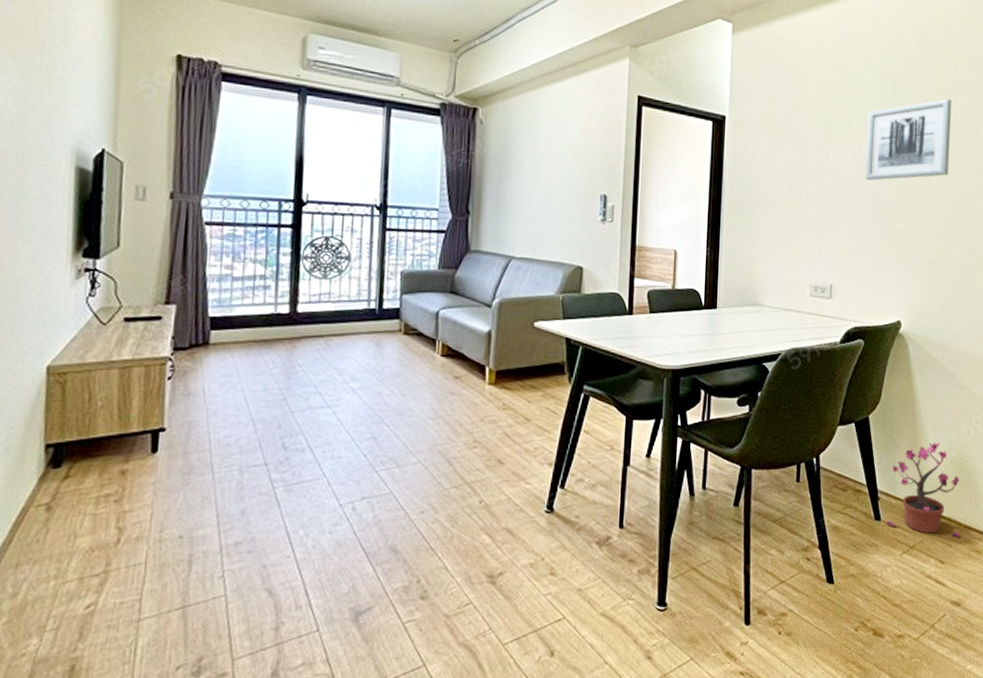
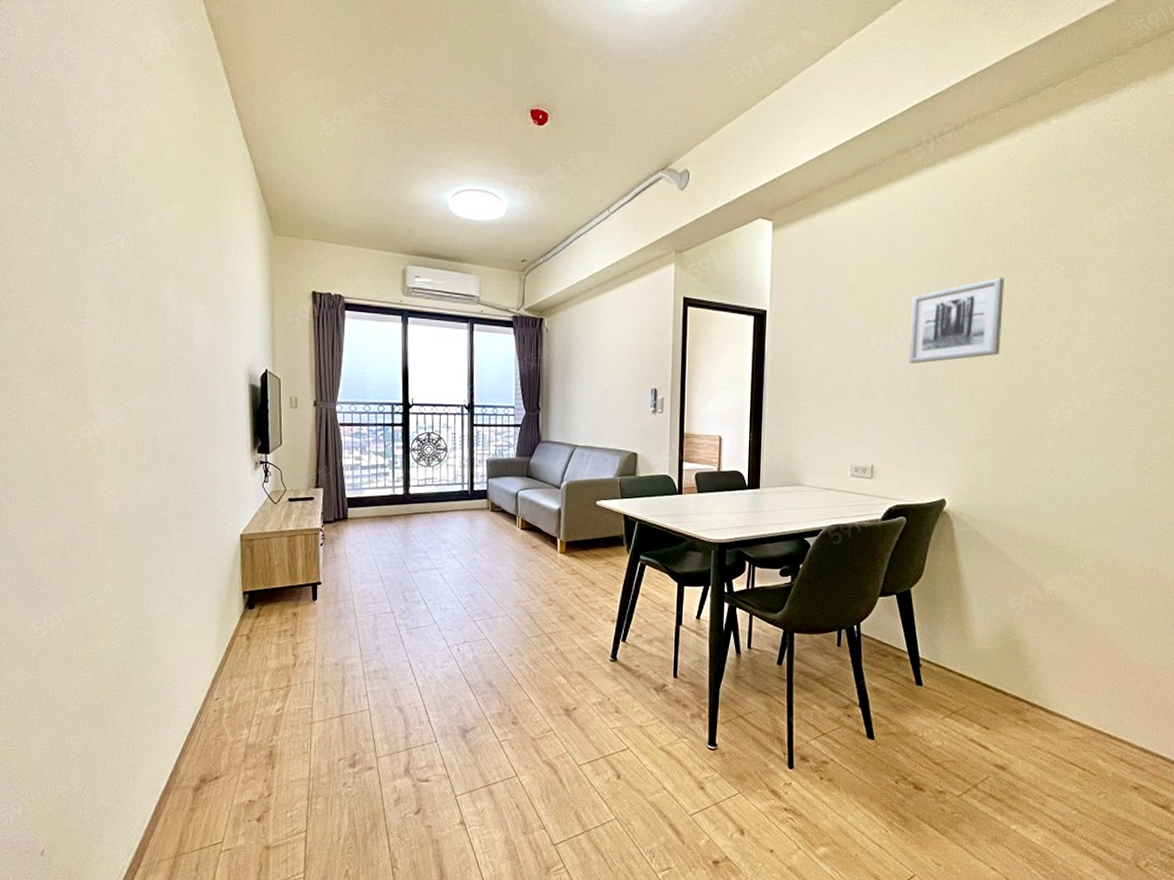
potted plant: present [886,442,960,538] -> none [928,616,1007,707]

